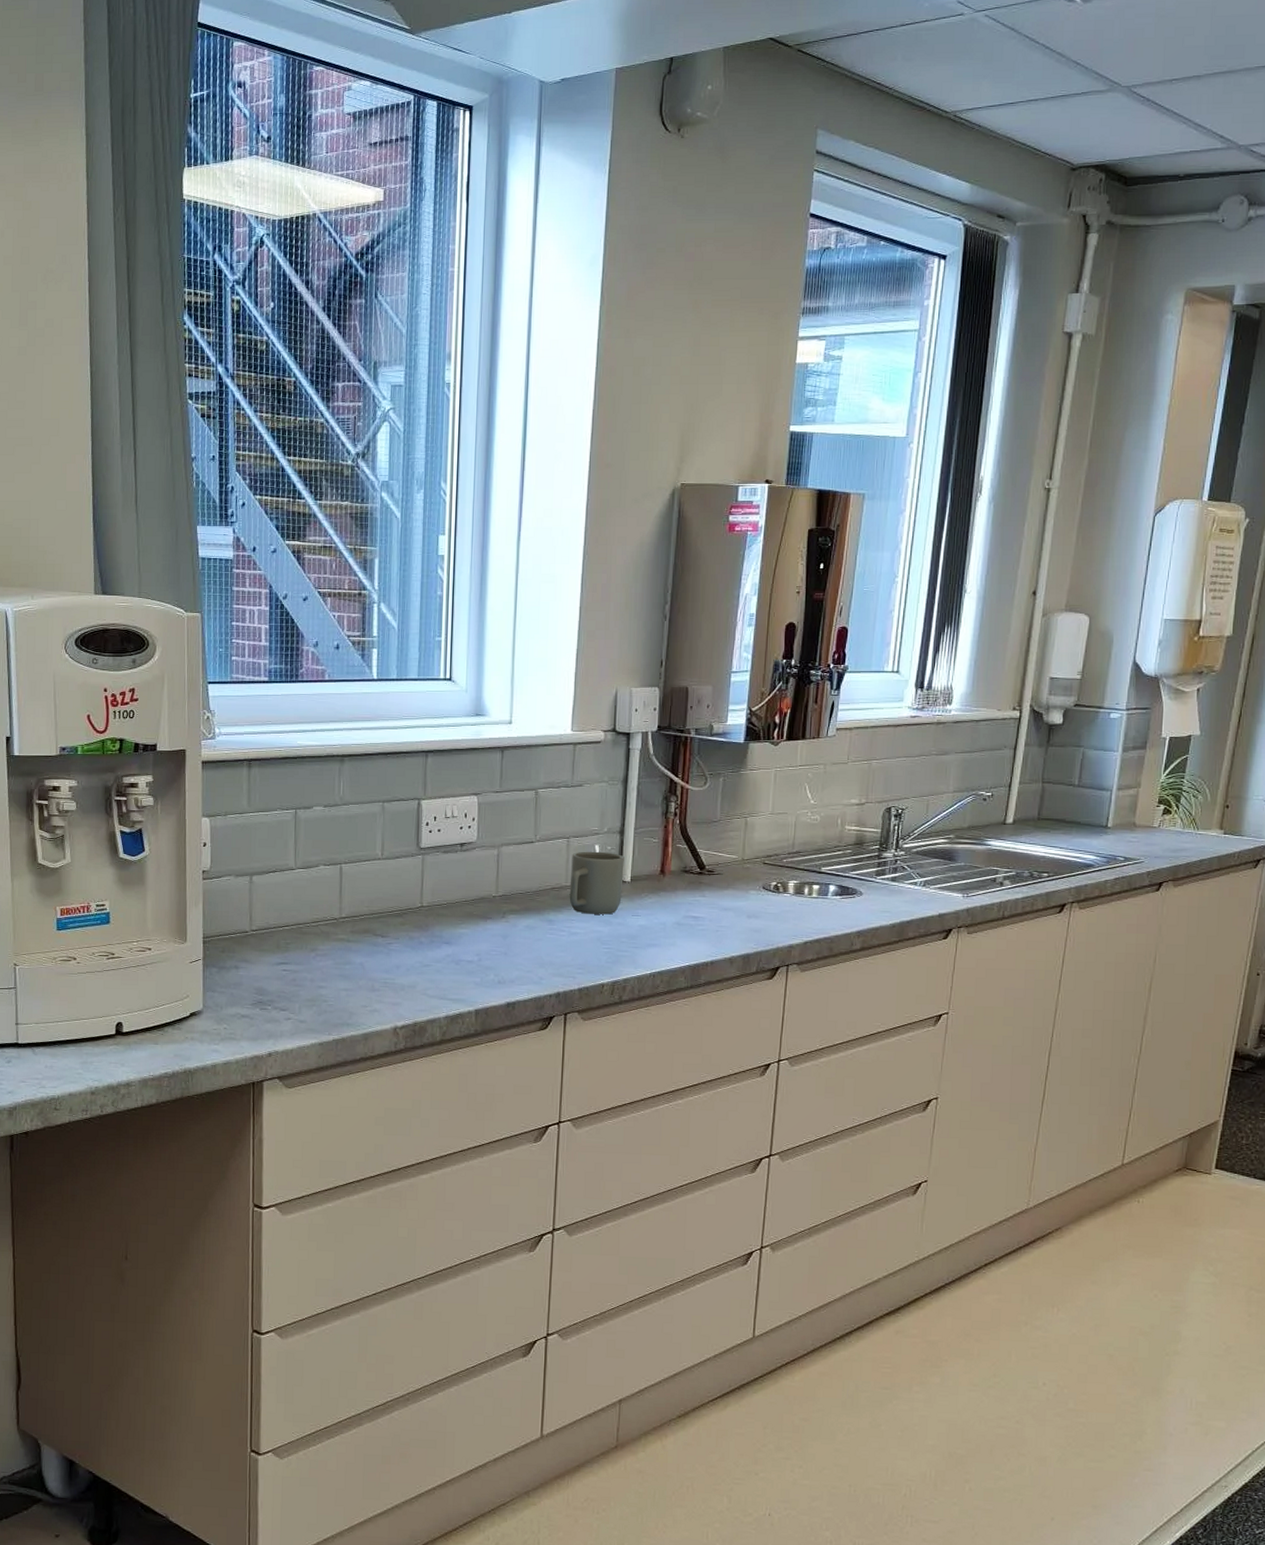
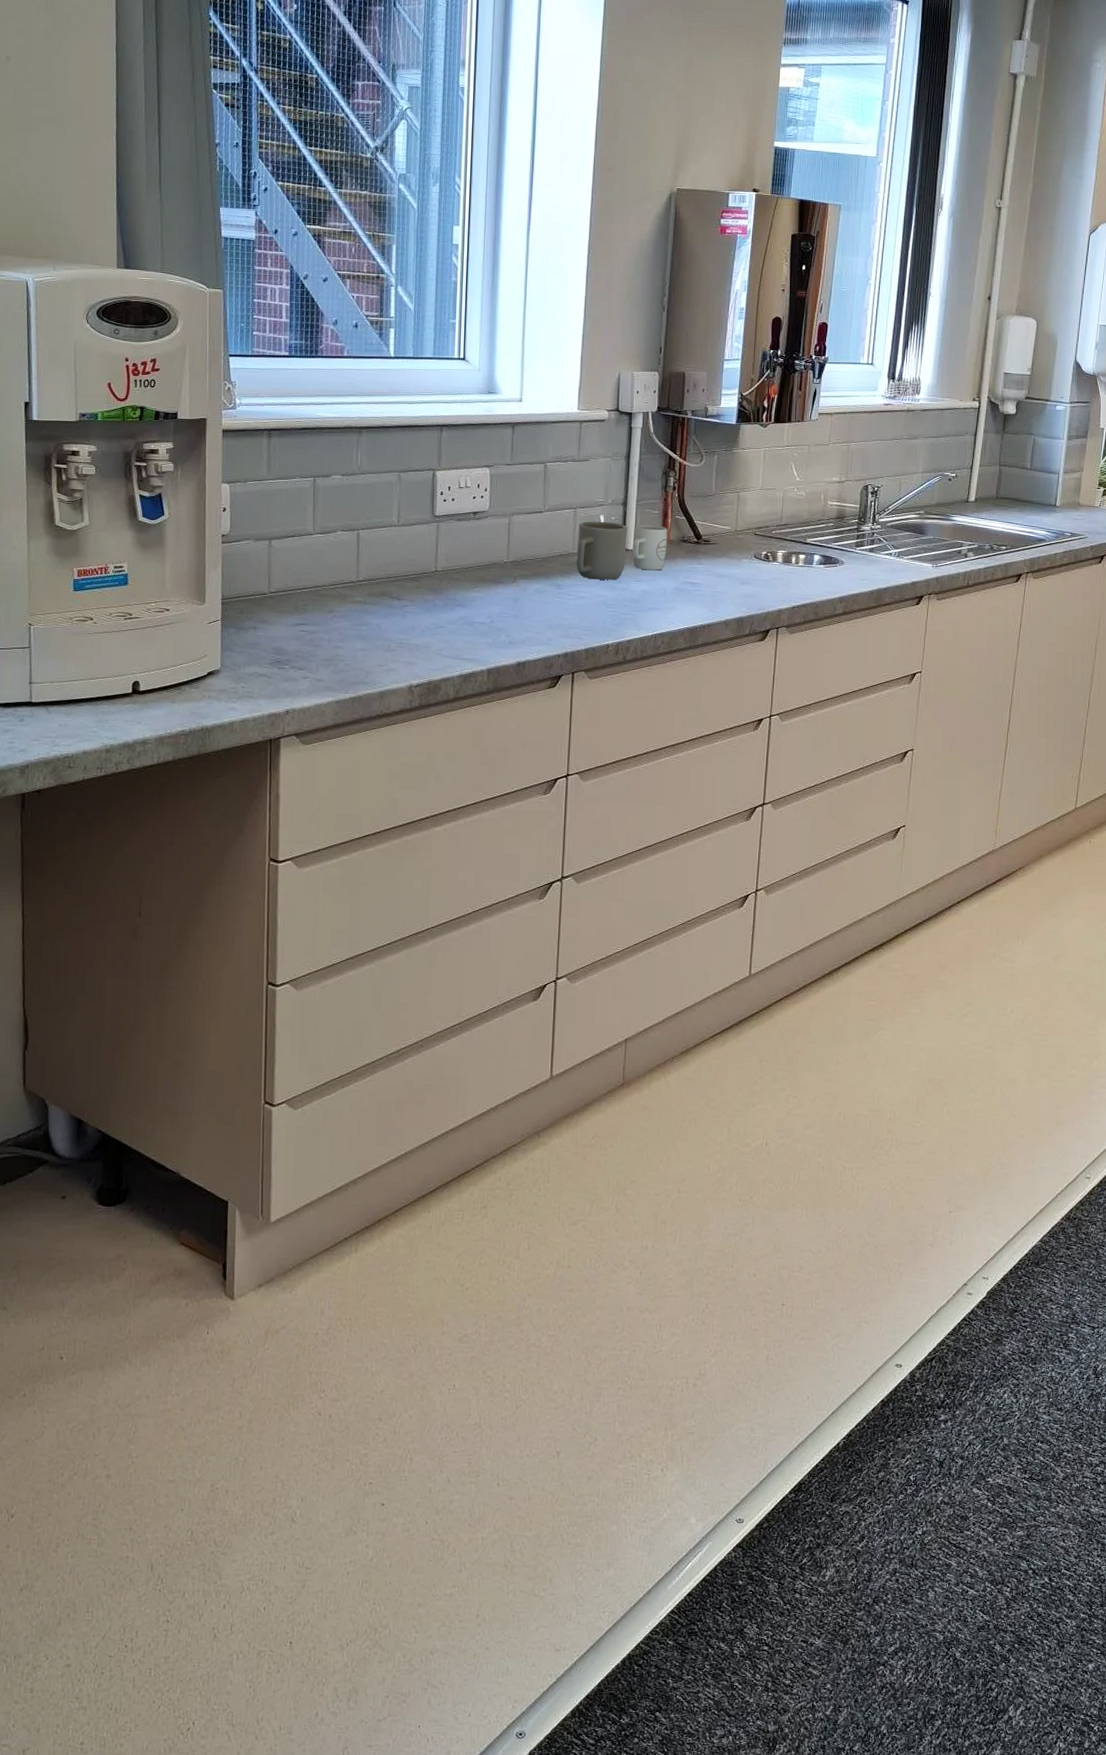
mug: none [629,854,668,904] -> present [632,525,668,571]

